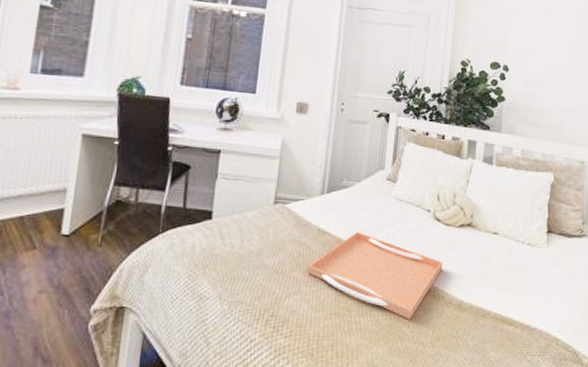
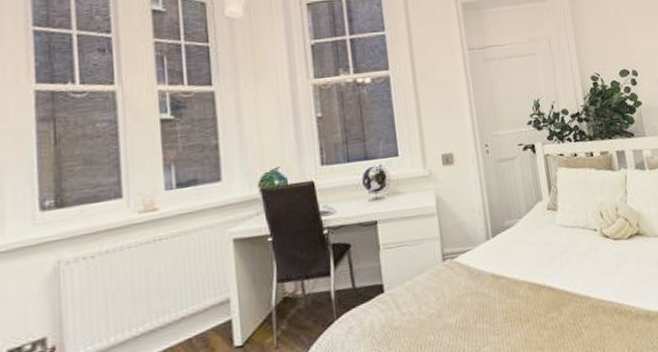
serving tray: present [307,232,443,320] -> none [491,268,623,343]

